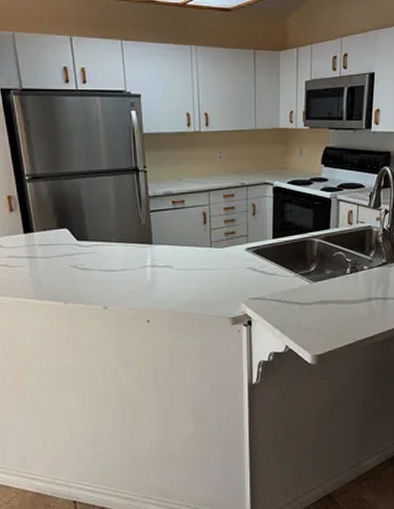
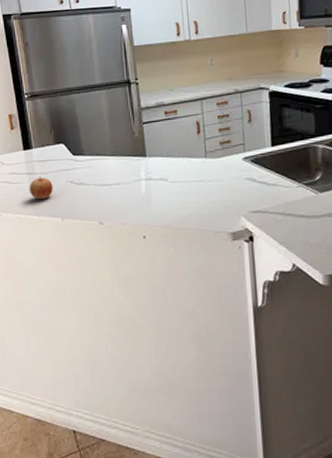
apple: none [29,260,56,284] -> present [29,176,53,200]

